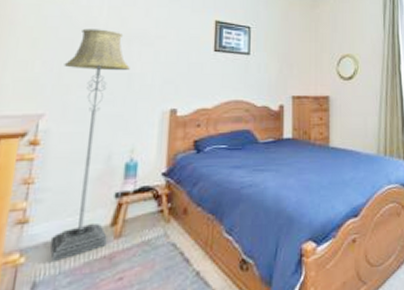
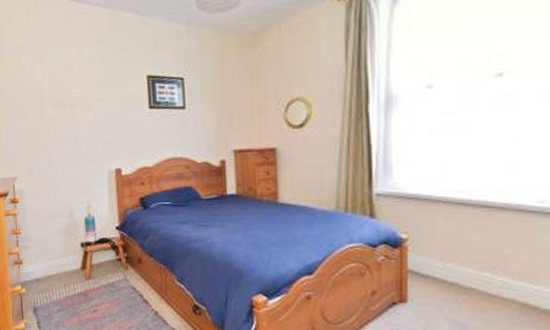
floor lamp: present [49,28,130,261] -> none [23,97,81,293]

